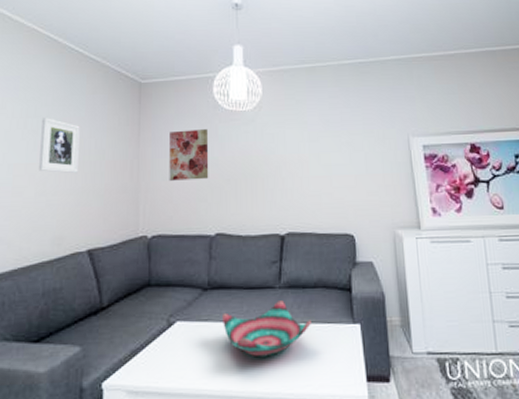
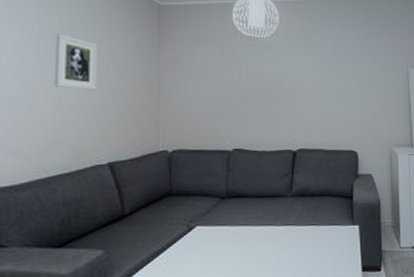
wall art: present [169,129,209,181] -> none [189,53,228,100]
decorative bowl: present [223,300,311,358] -> none [239,207,317,255]

